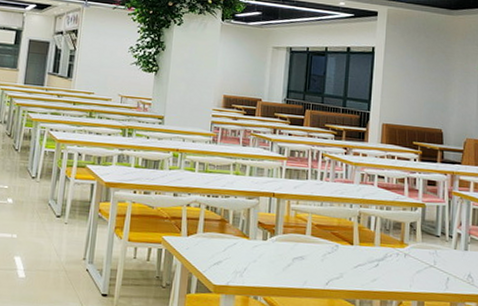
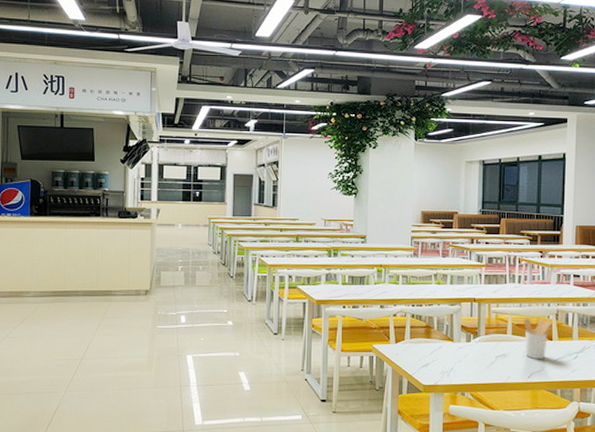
utensil holder: none [323,218,354,265] -> present [523,318,553,359]

